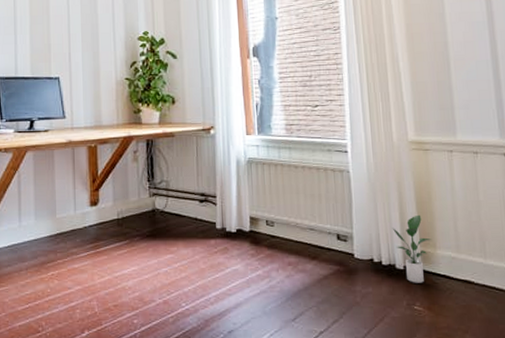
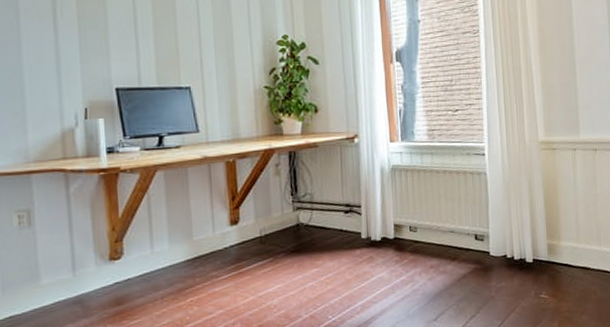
potted plant: present [392,214,431,283] -> none [523,210,556,274]

